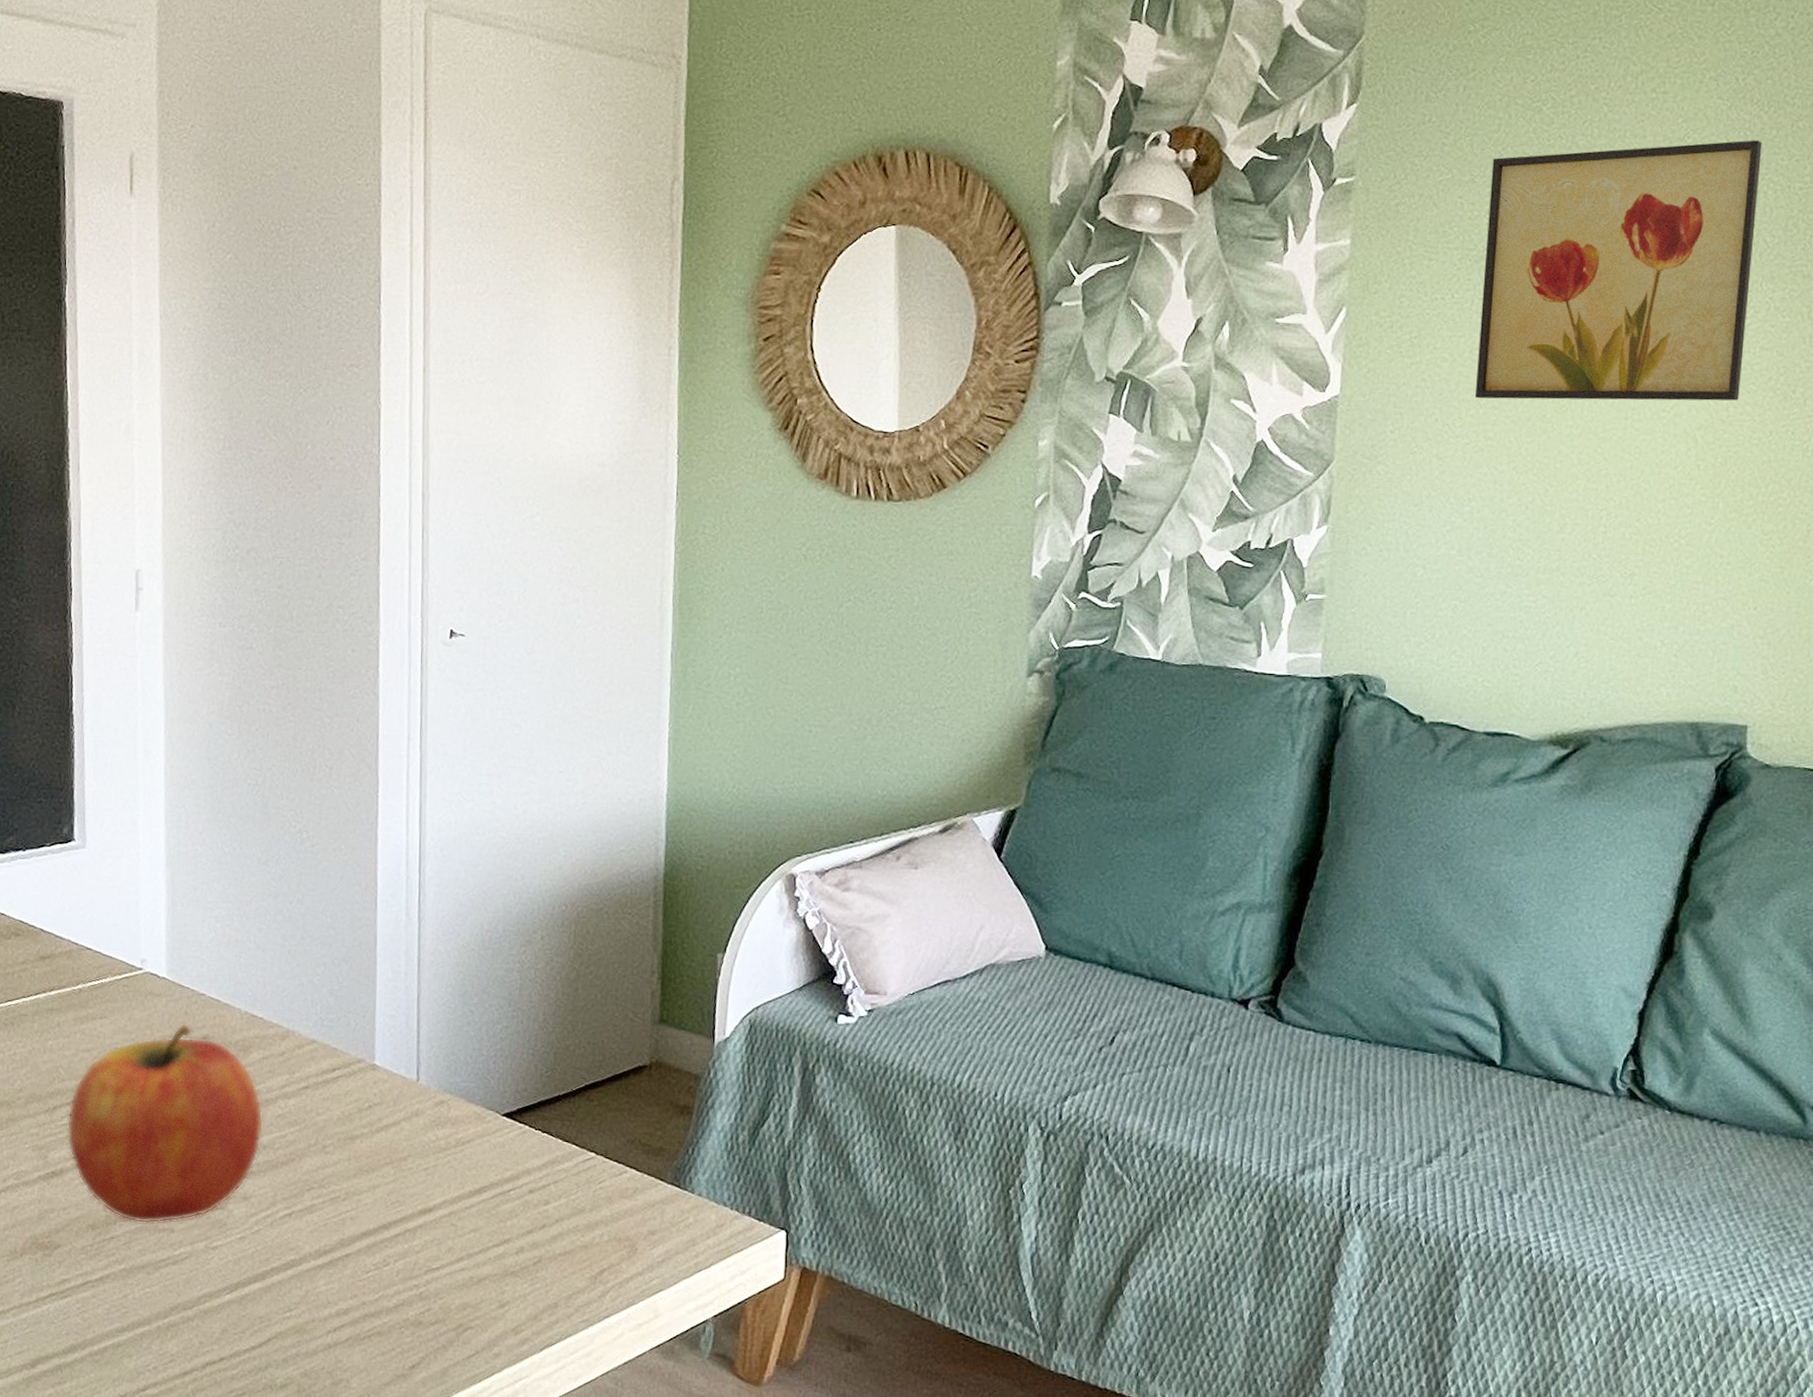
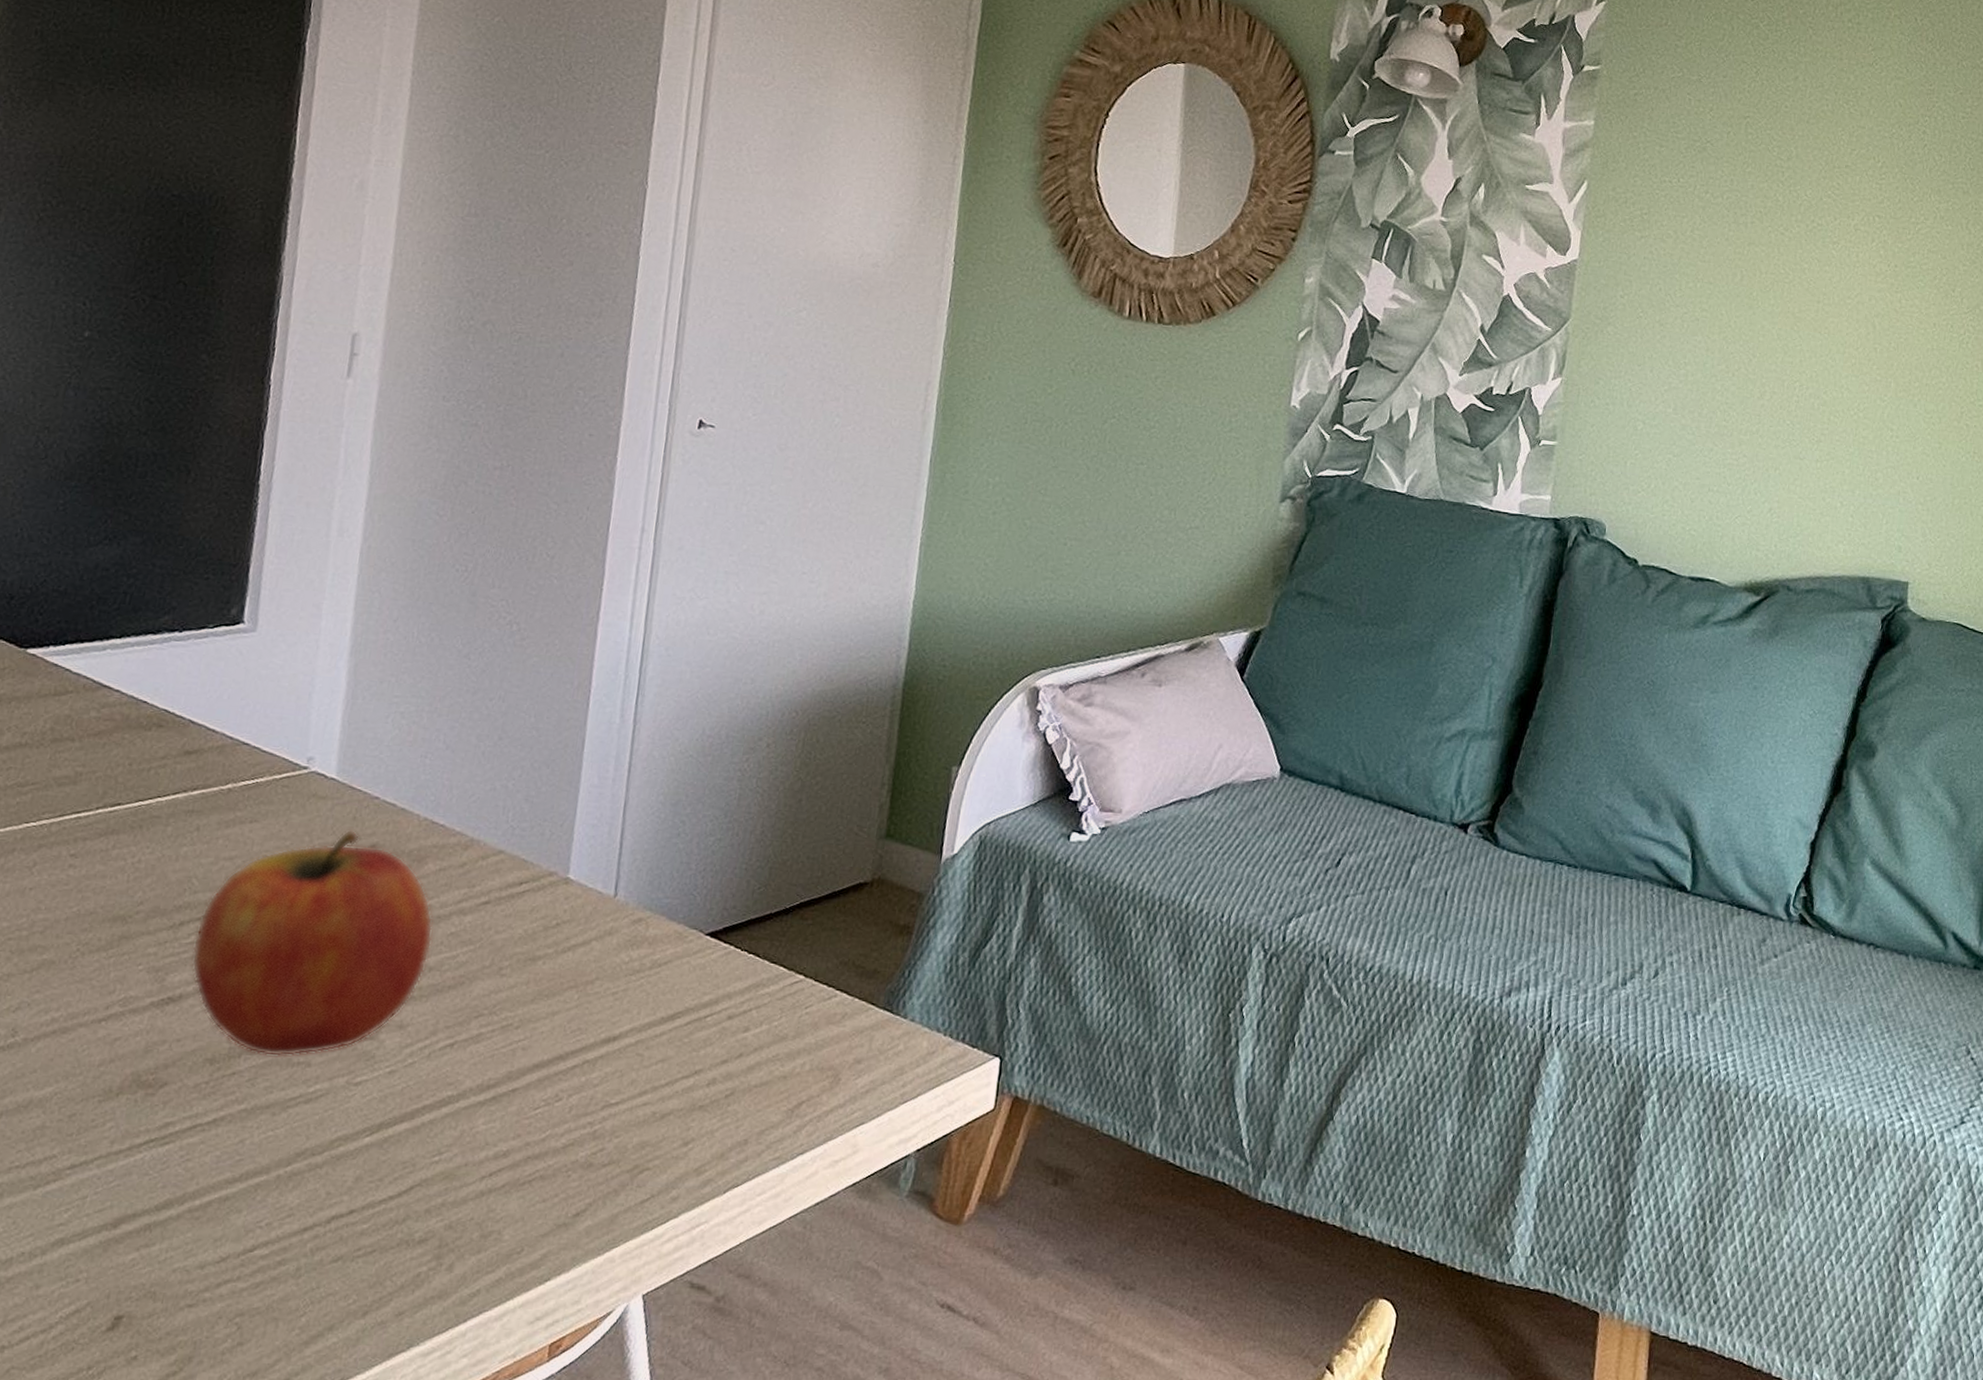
wall art: present [1474,140,1762,401] -> none [1693,63,1934,295]

